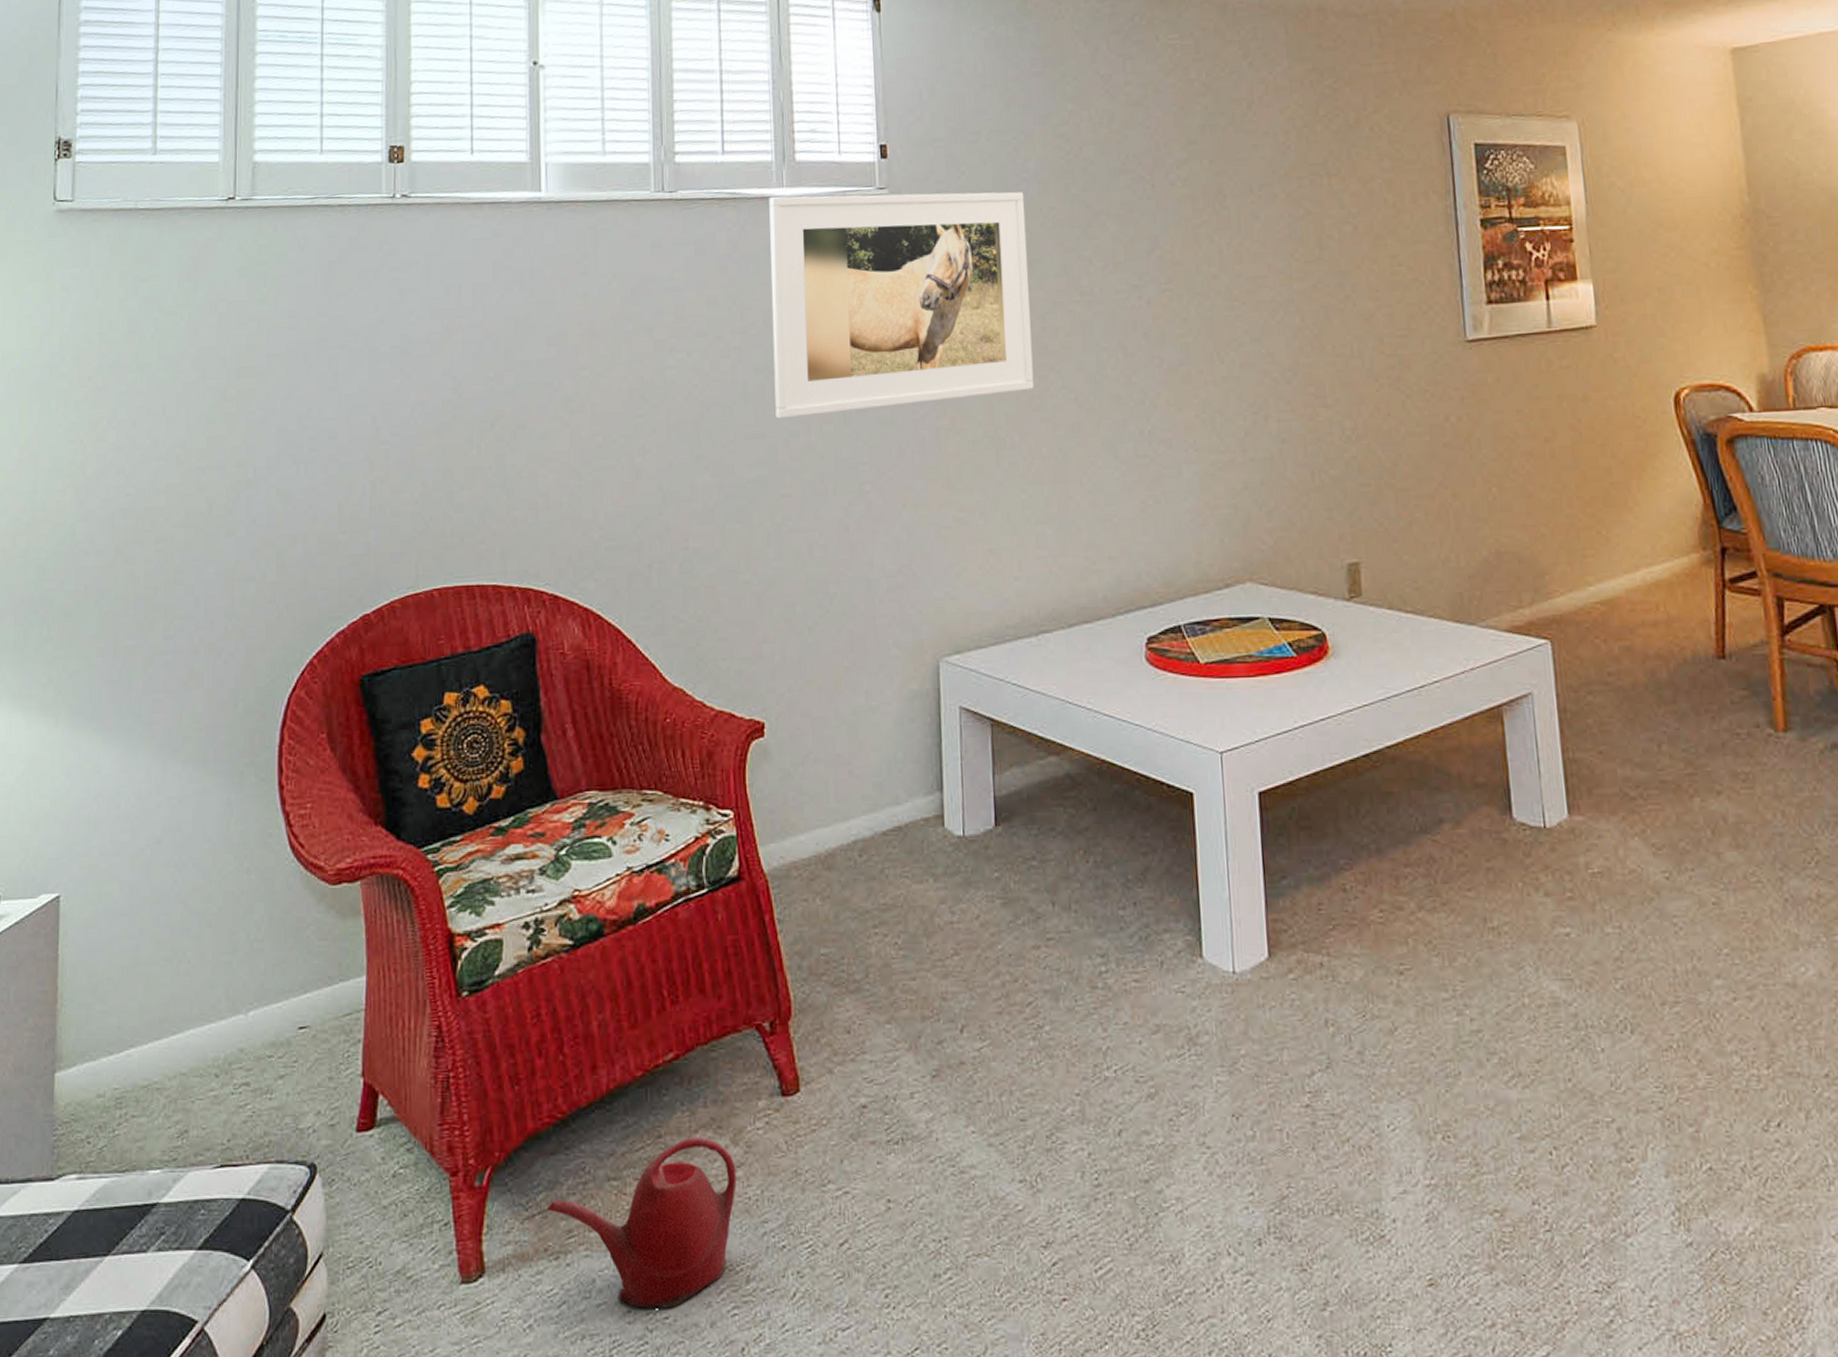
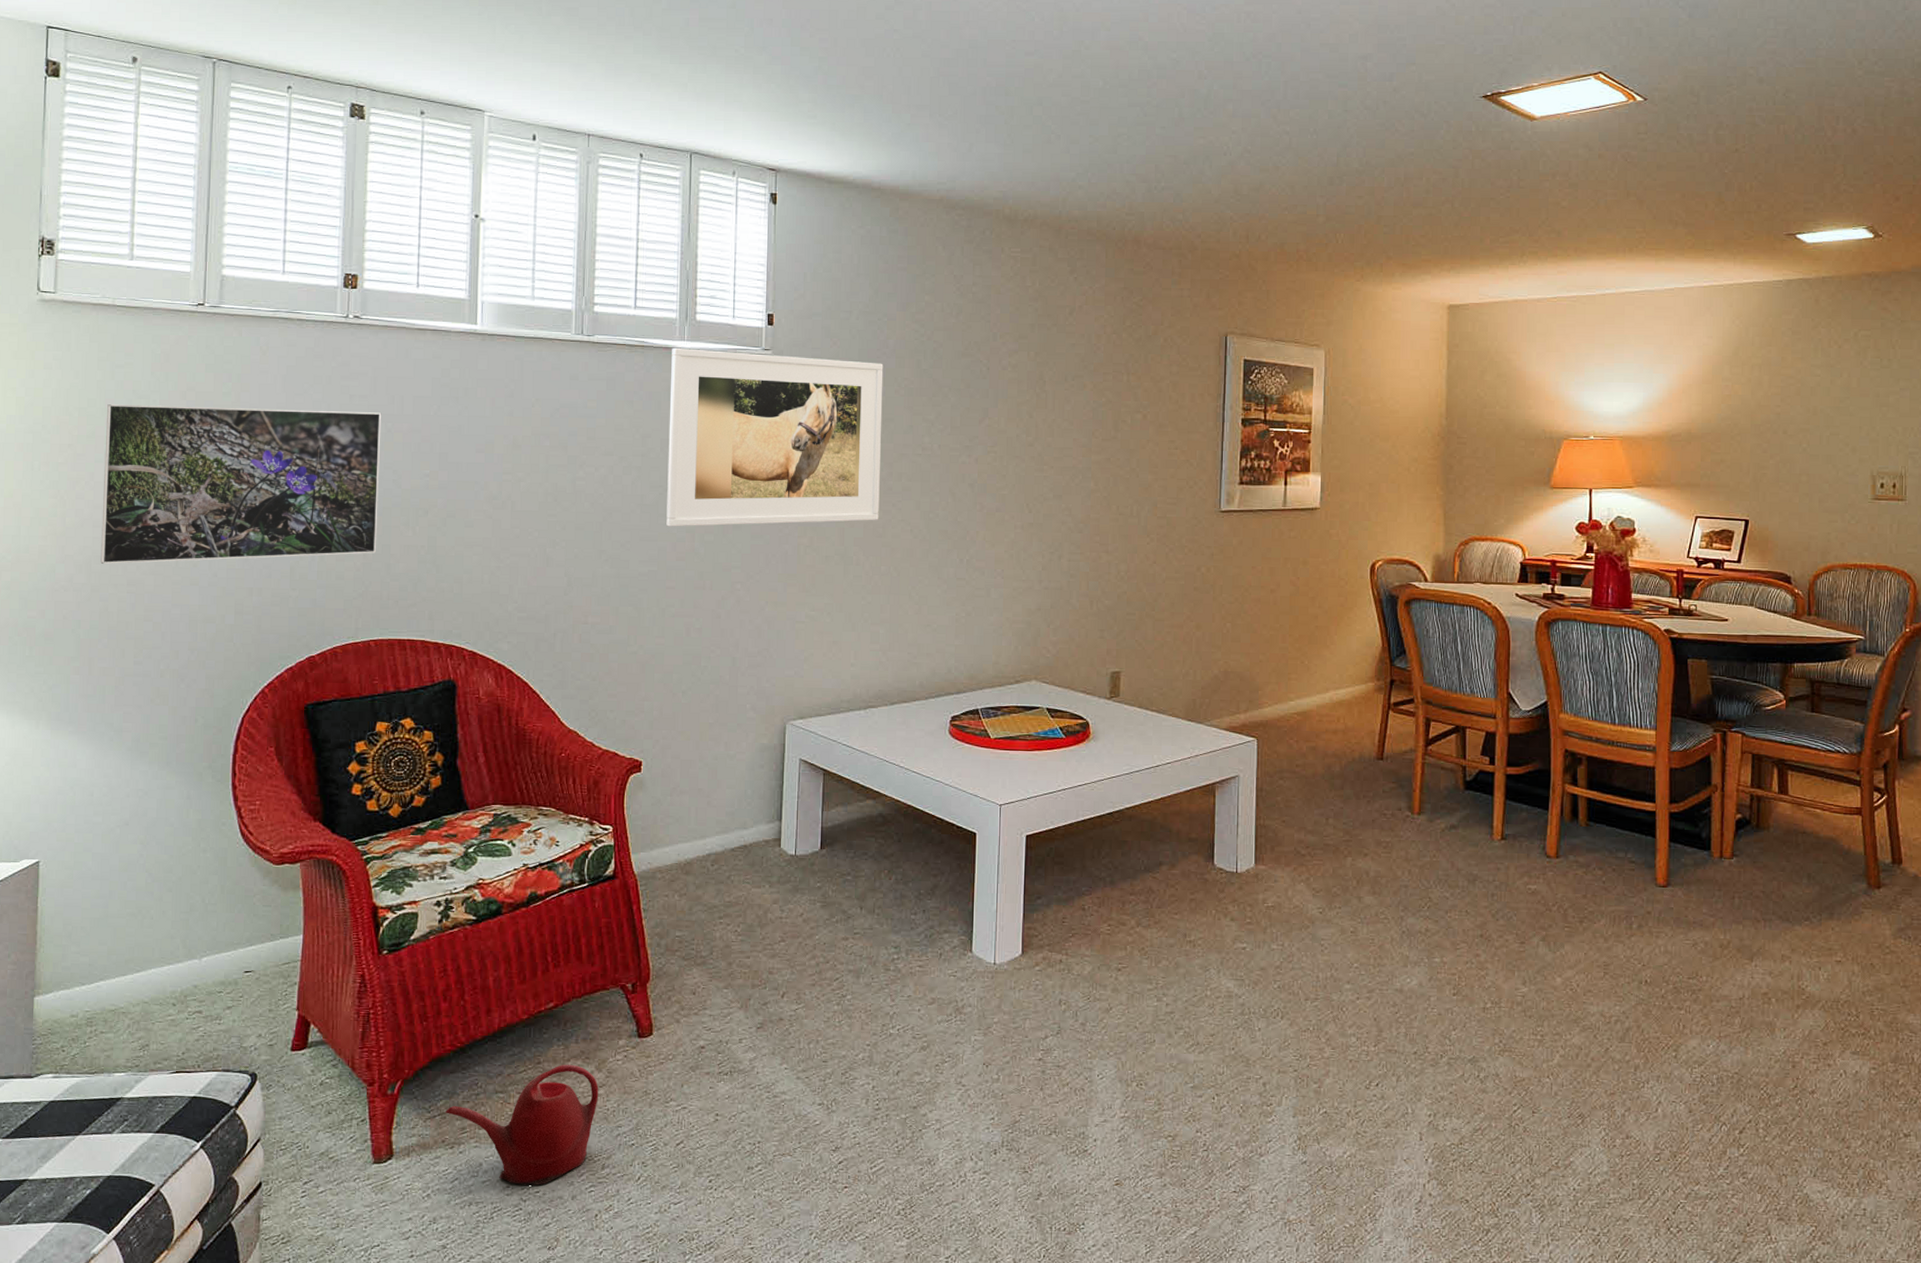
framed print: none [125,307,437,518] -> present [100,404,382,564]

